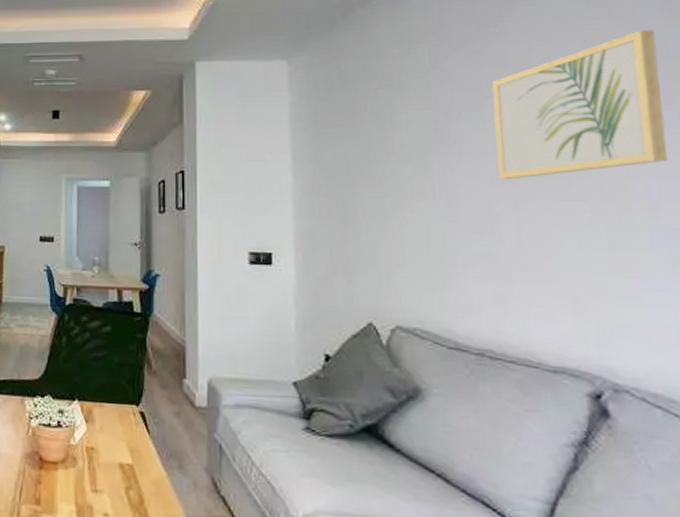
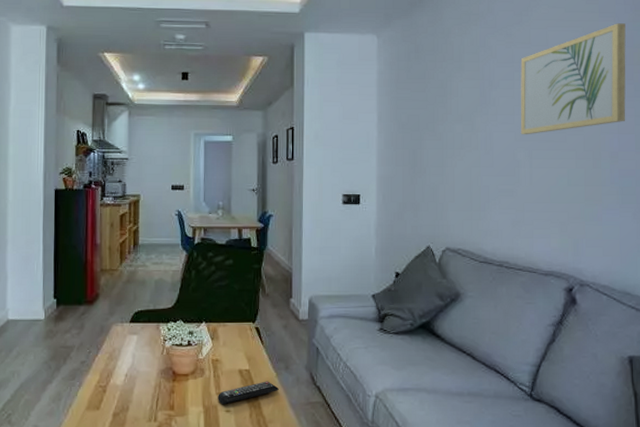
remote control: none [93,481,171,506] -> present [218,381,279,405]

